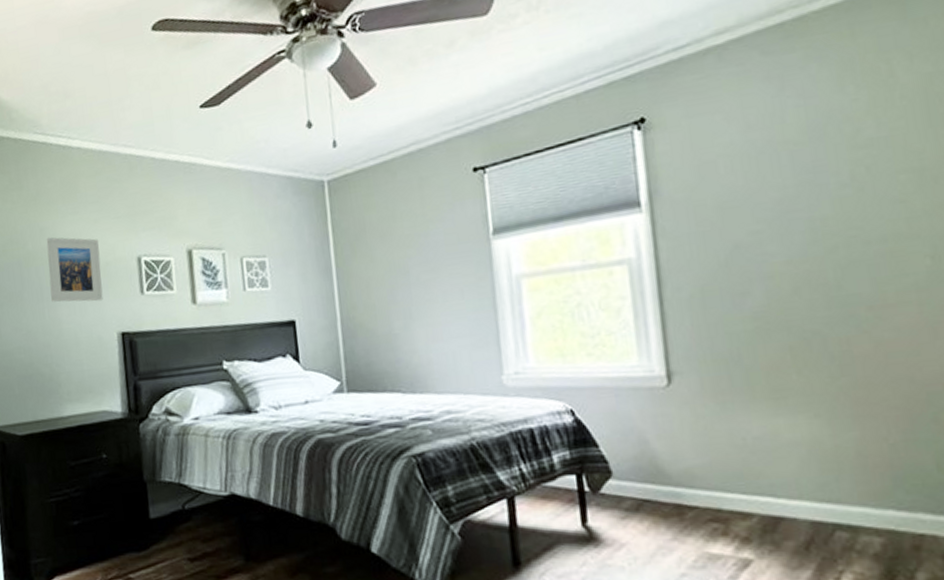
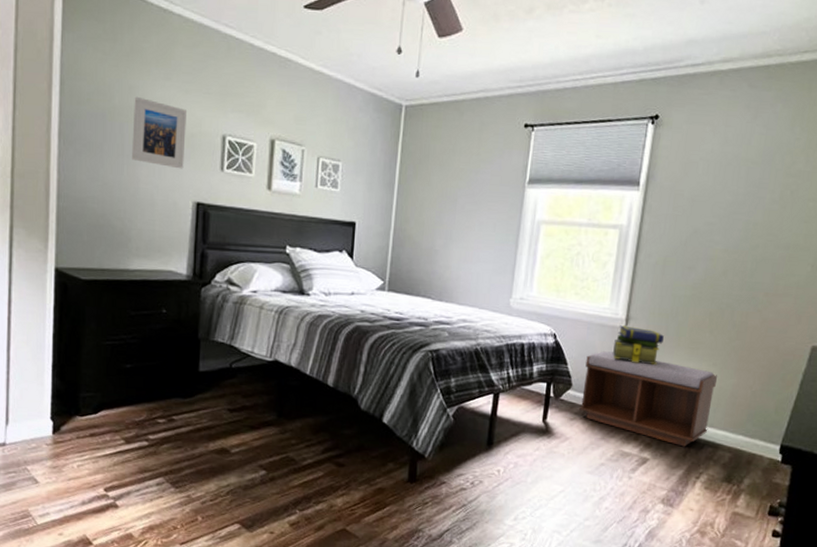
bench: none [623,421,834,537] -> present [579,351,718,447]
stack of books: none [657,383,730,431] -> present [613,325,664,365]

